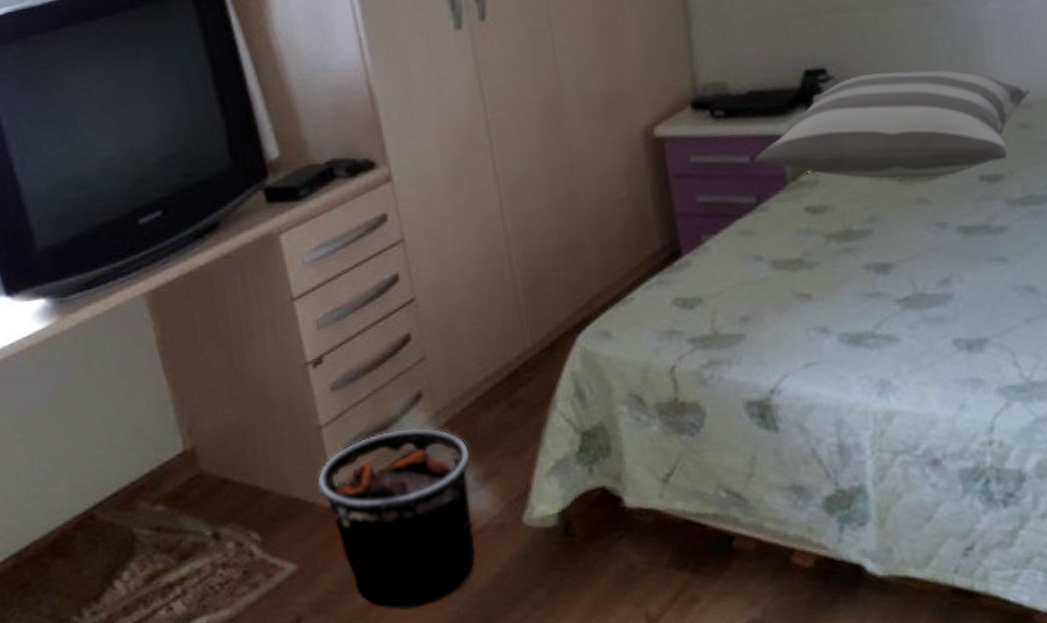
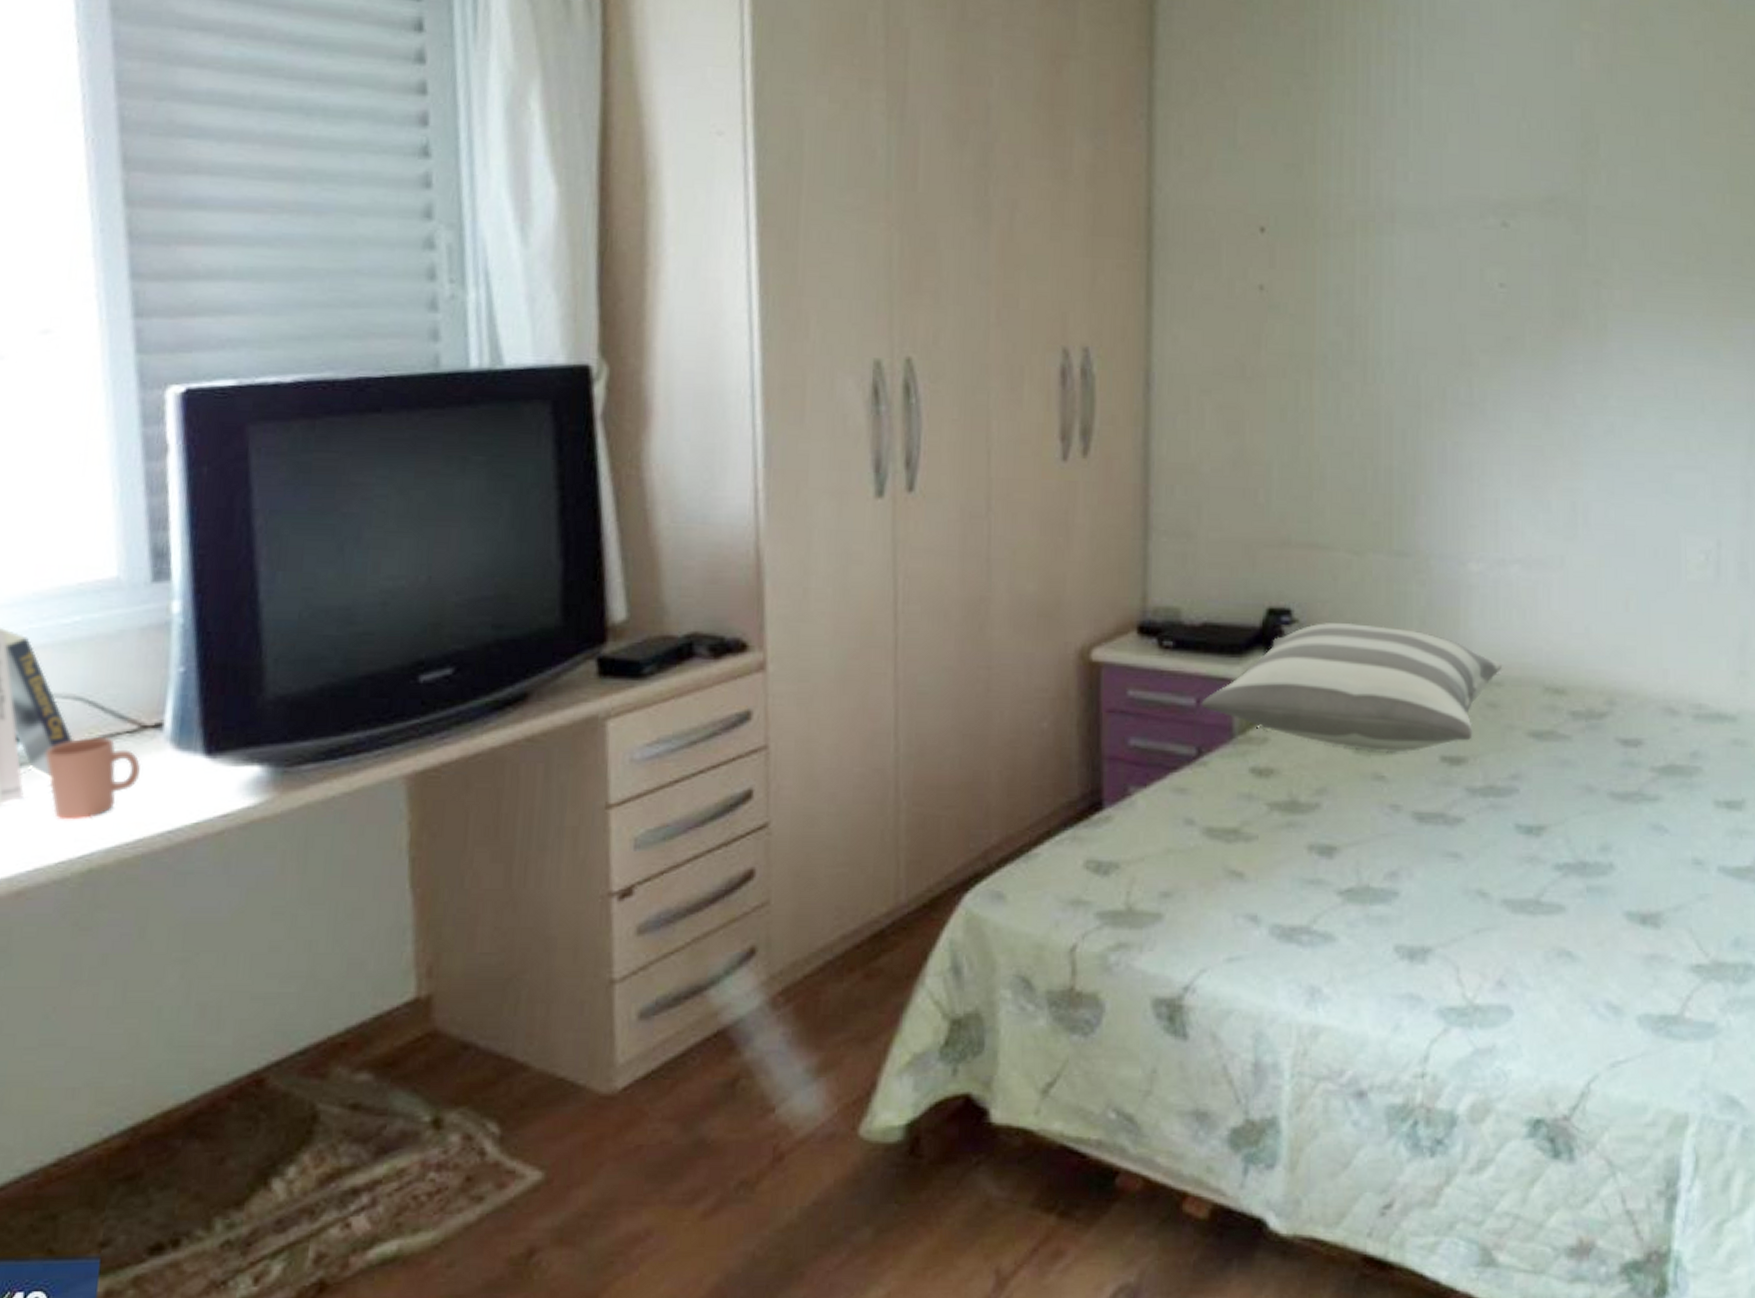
trash bin: present [316,427,477,610] -> none [592,994,806,1247]

